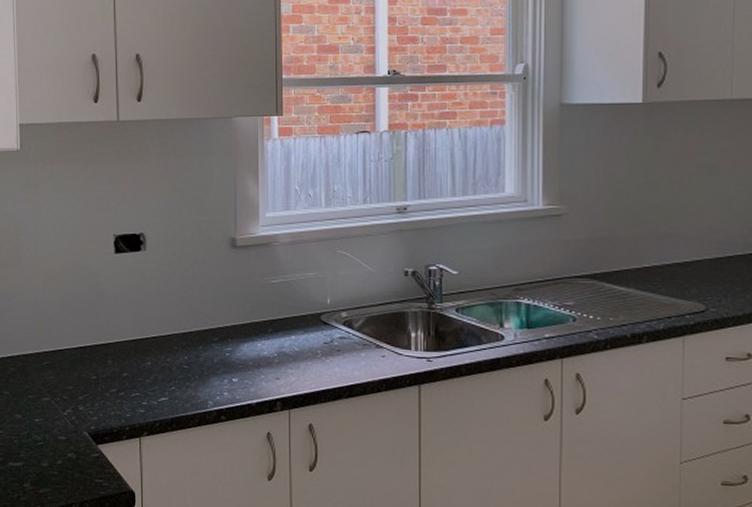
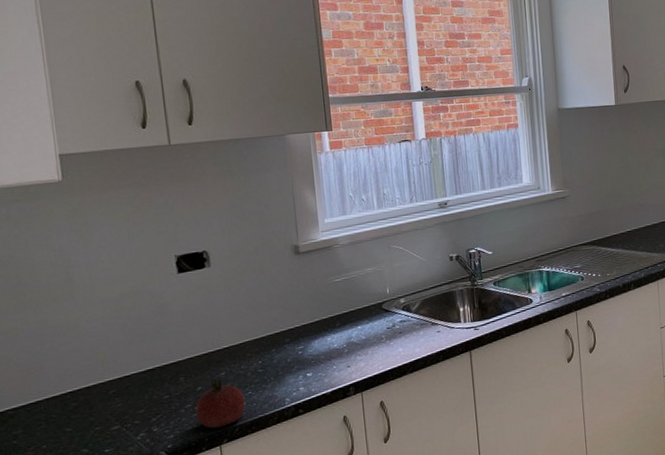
fruit: none [120,367,168,419] -> present [196,378,246,429]

